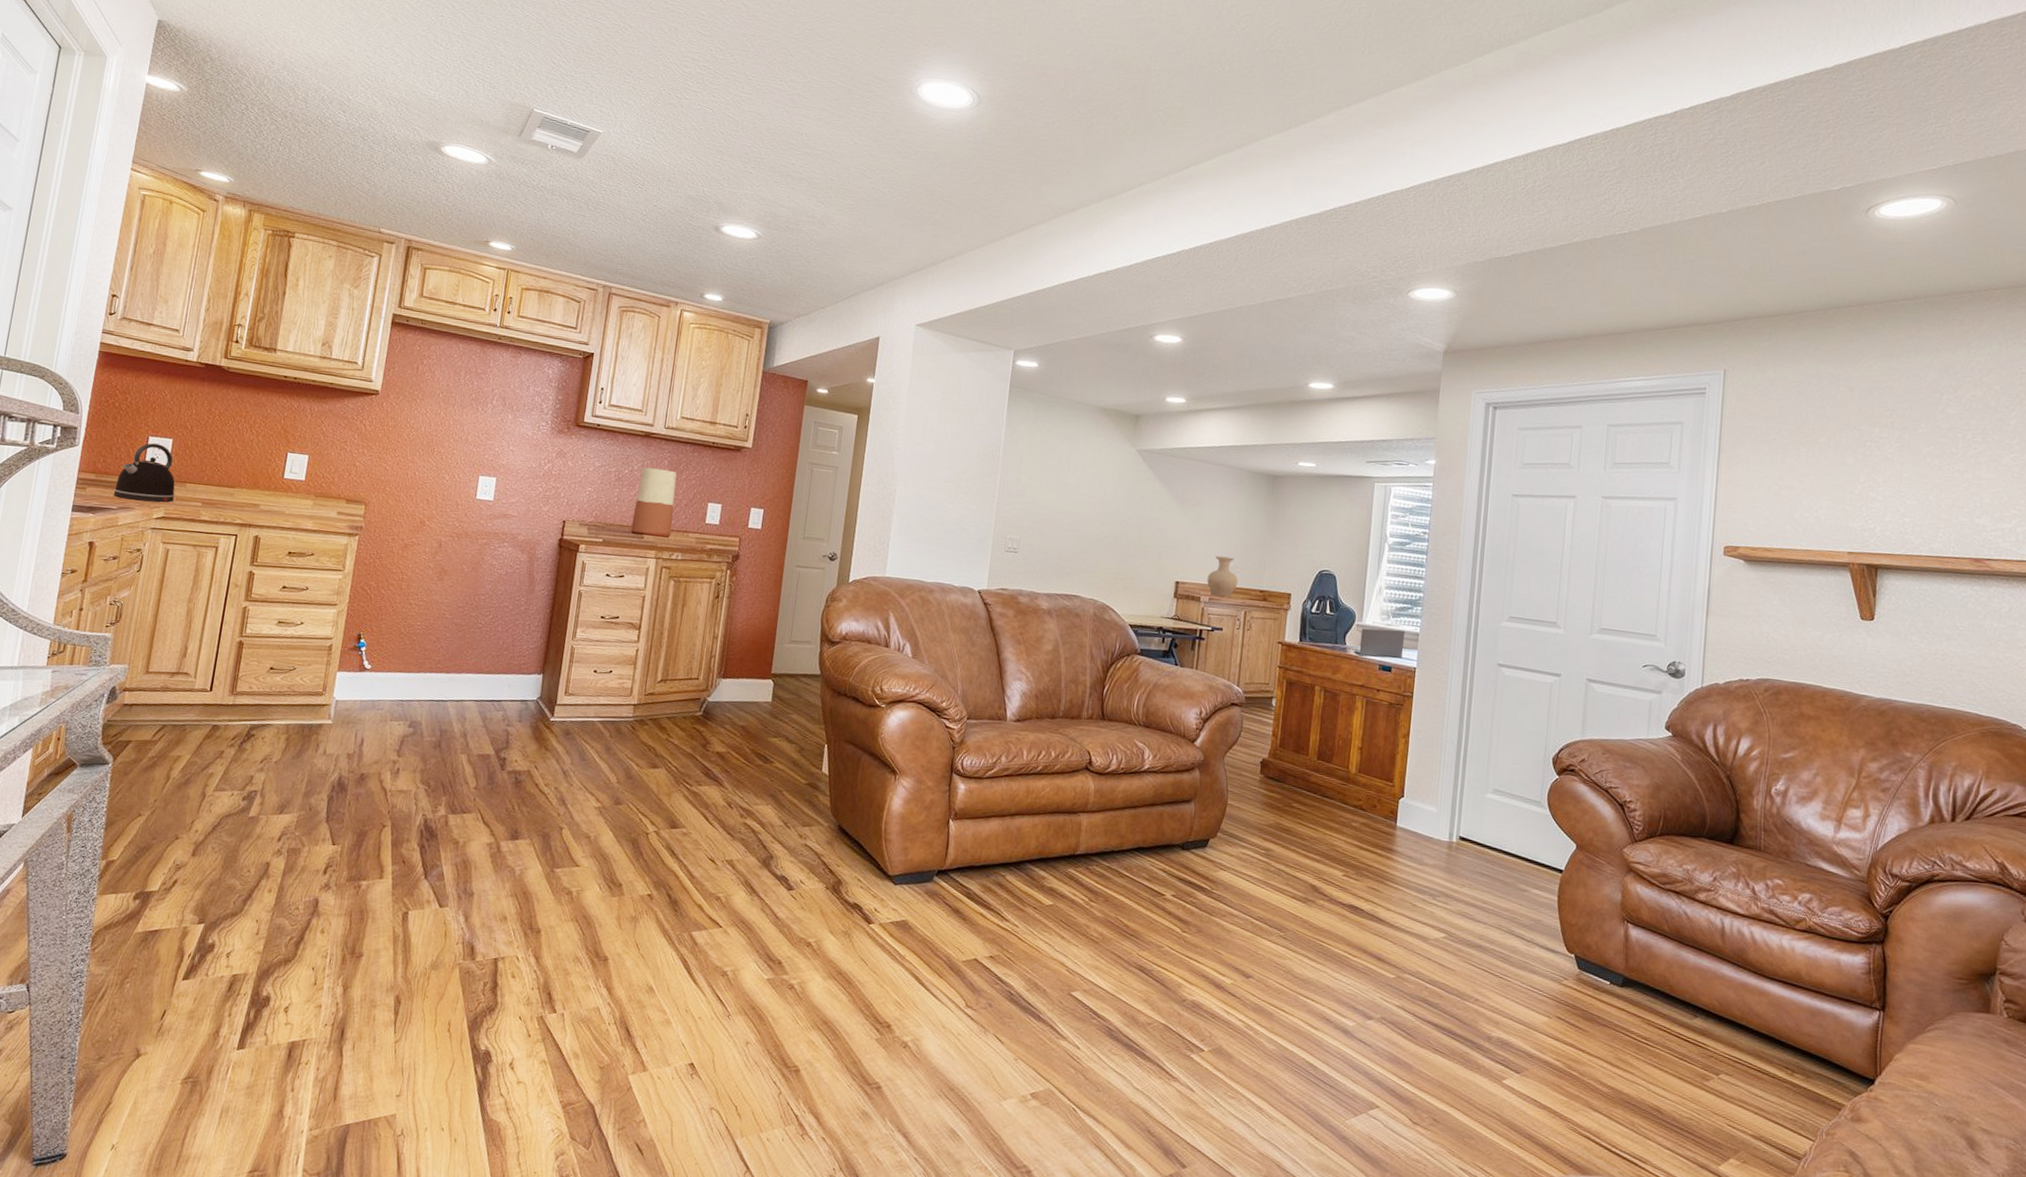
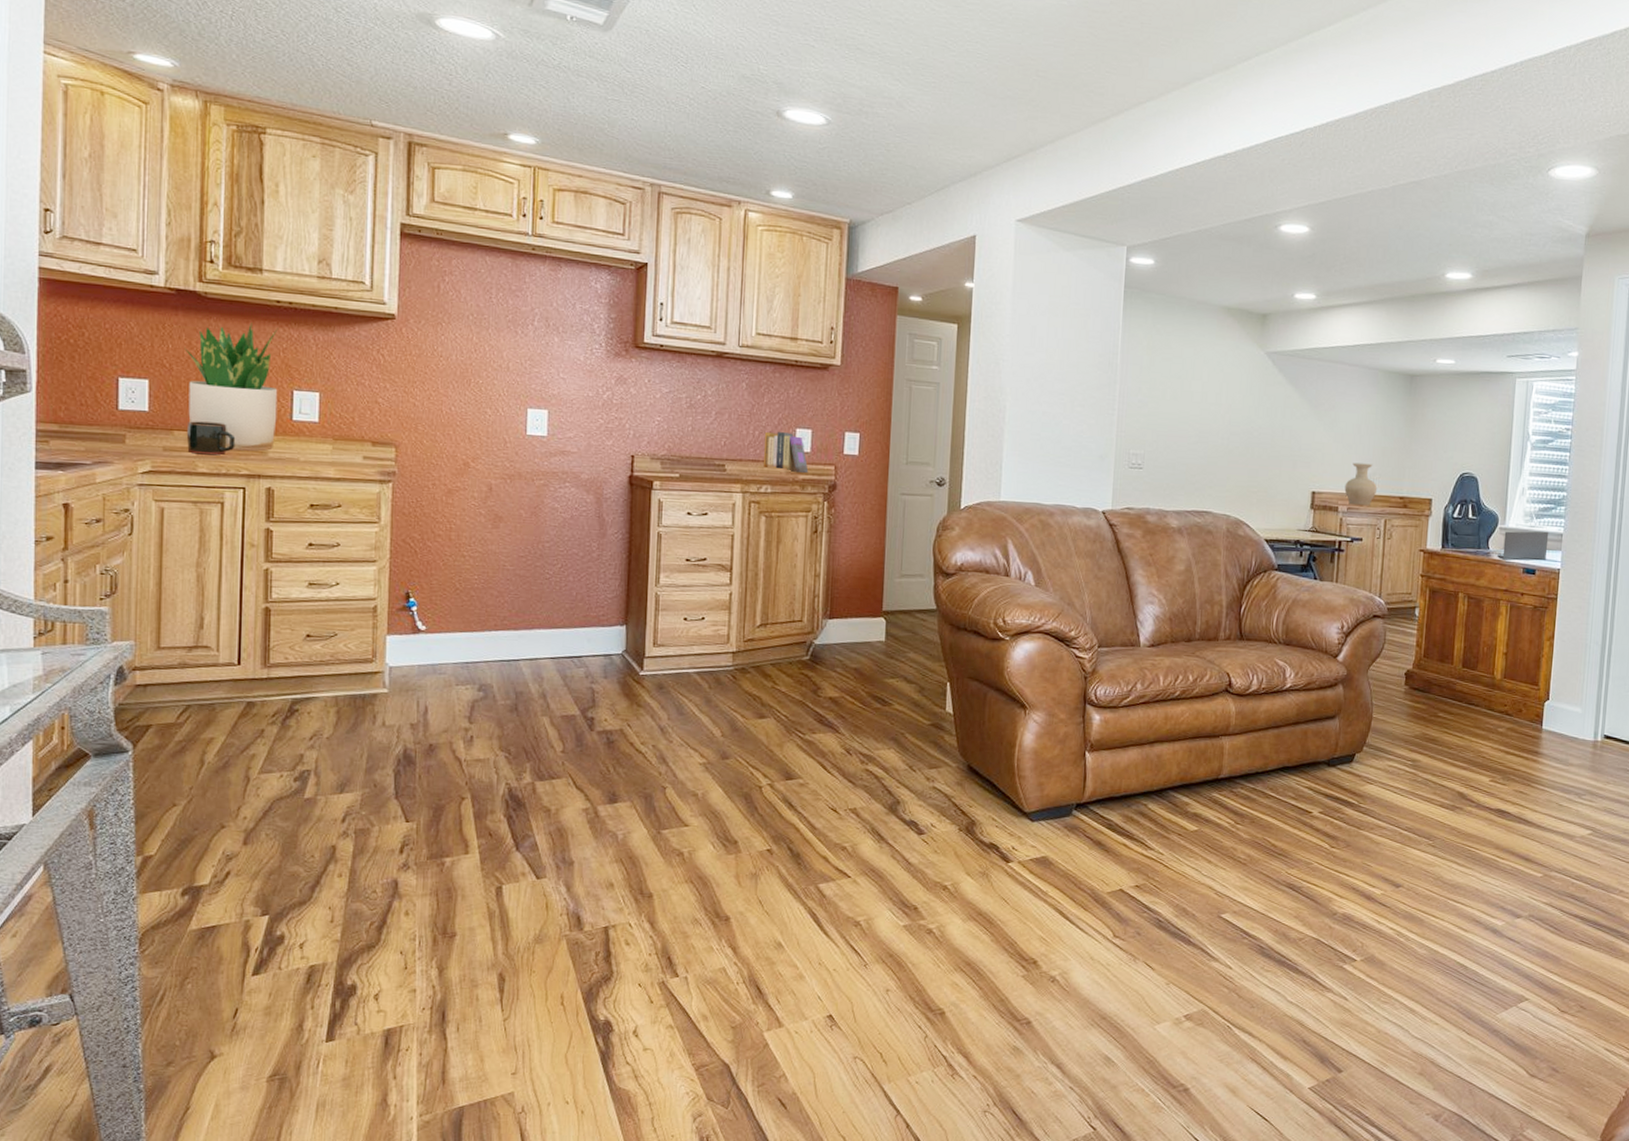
kettle: present [113,443,176,502] -> none [83,385,162,454]
mug: none [195,475,236,506] -> present [186,421,236,455]
planter: none [200,394,283,505] -> present [184,323,278,452]
vase: present [630,467,677,539] -> none [710,391,758,470]
books: none [677,505,716,544] -> present [763,432,809,474]

